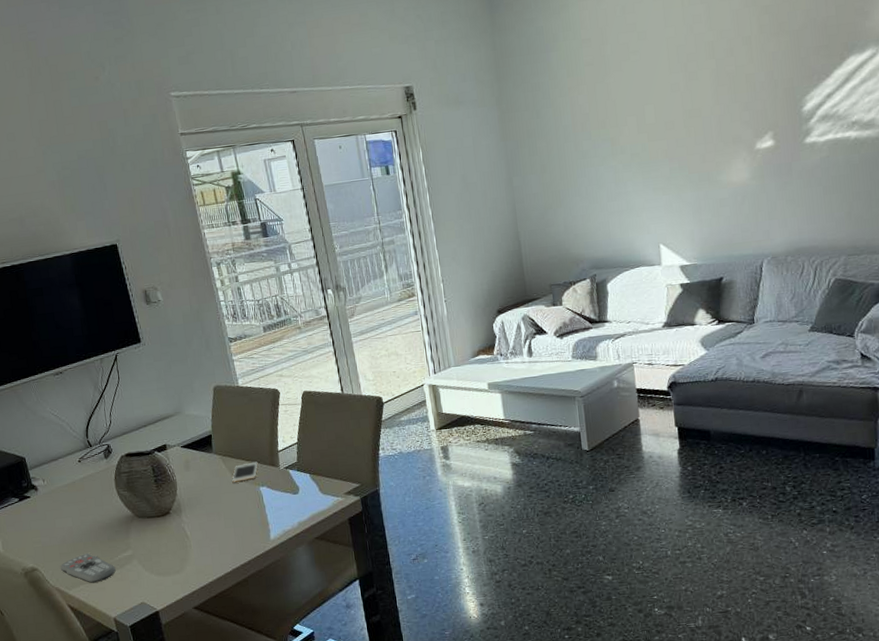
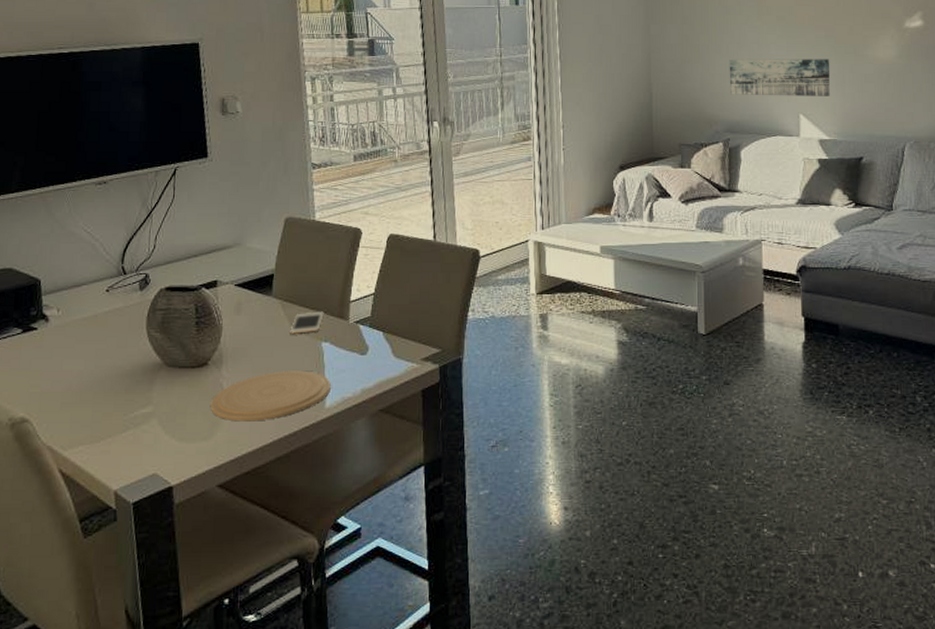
remote control: present [60,553,116,583] -> none [58,406,128,444]
plate: none [177,511,273,557] -> present [211,370,331,422]
wall art: none [589,189,687,234] -> present [729,59,830,96]

